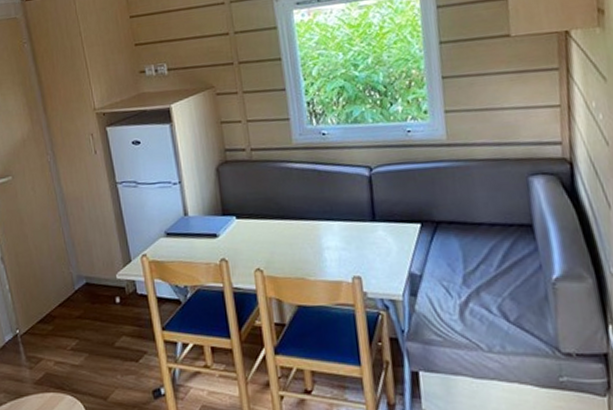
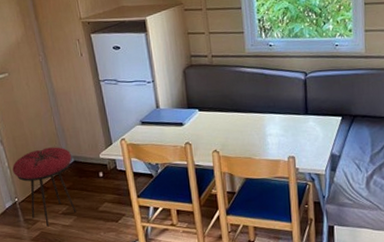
stool: none [14,265,88,367] -> present [12,147,76,227]

